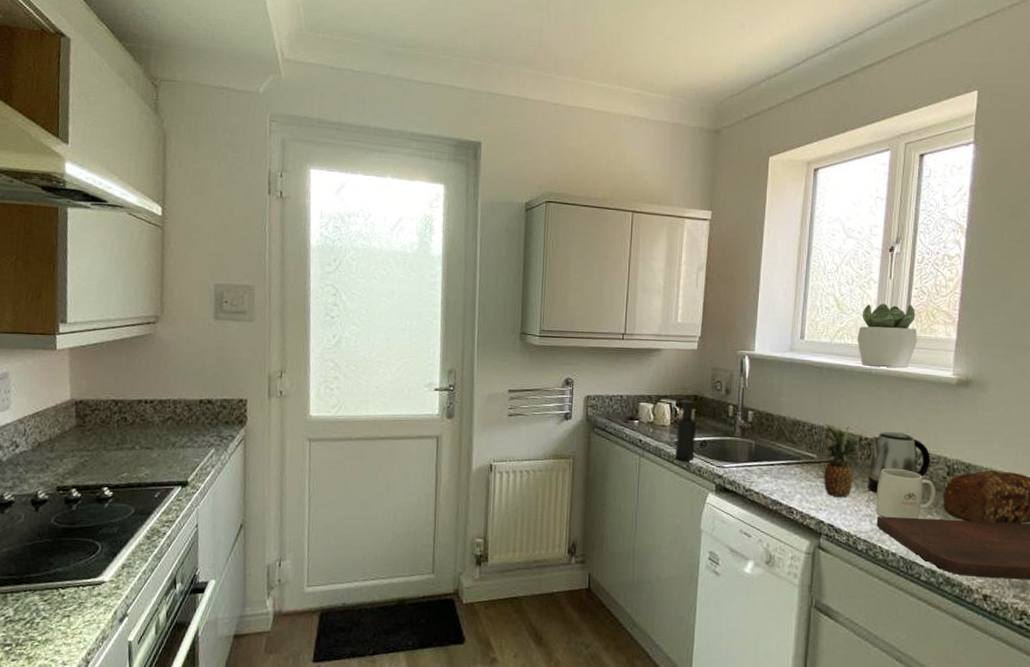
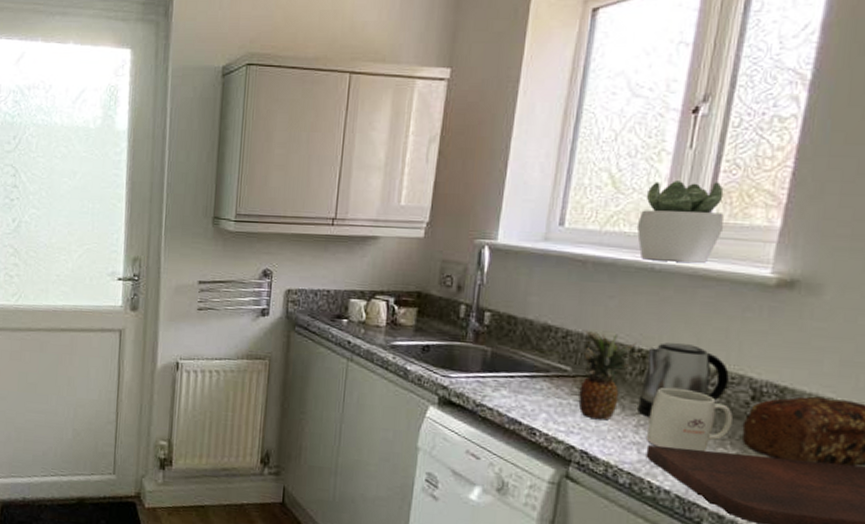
soap dispenser: present [675,400,697,462] -> none [390,297,419,369]

